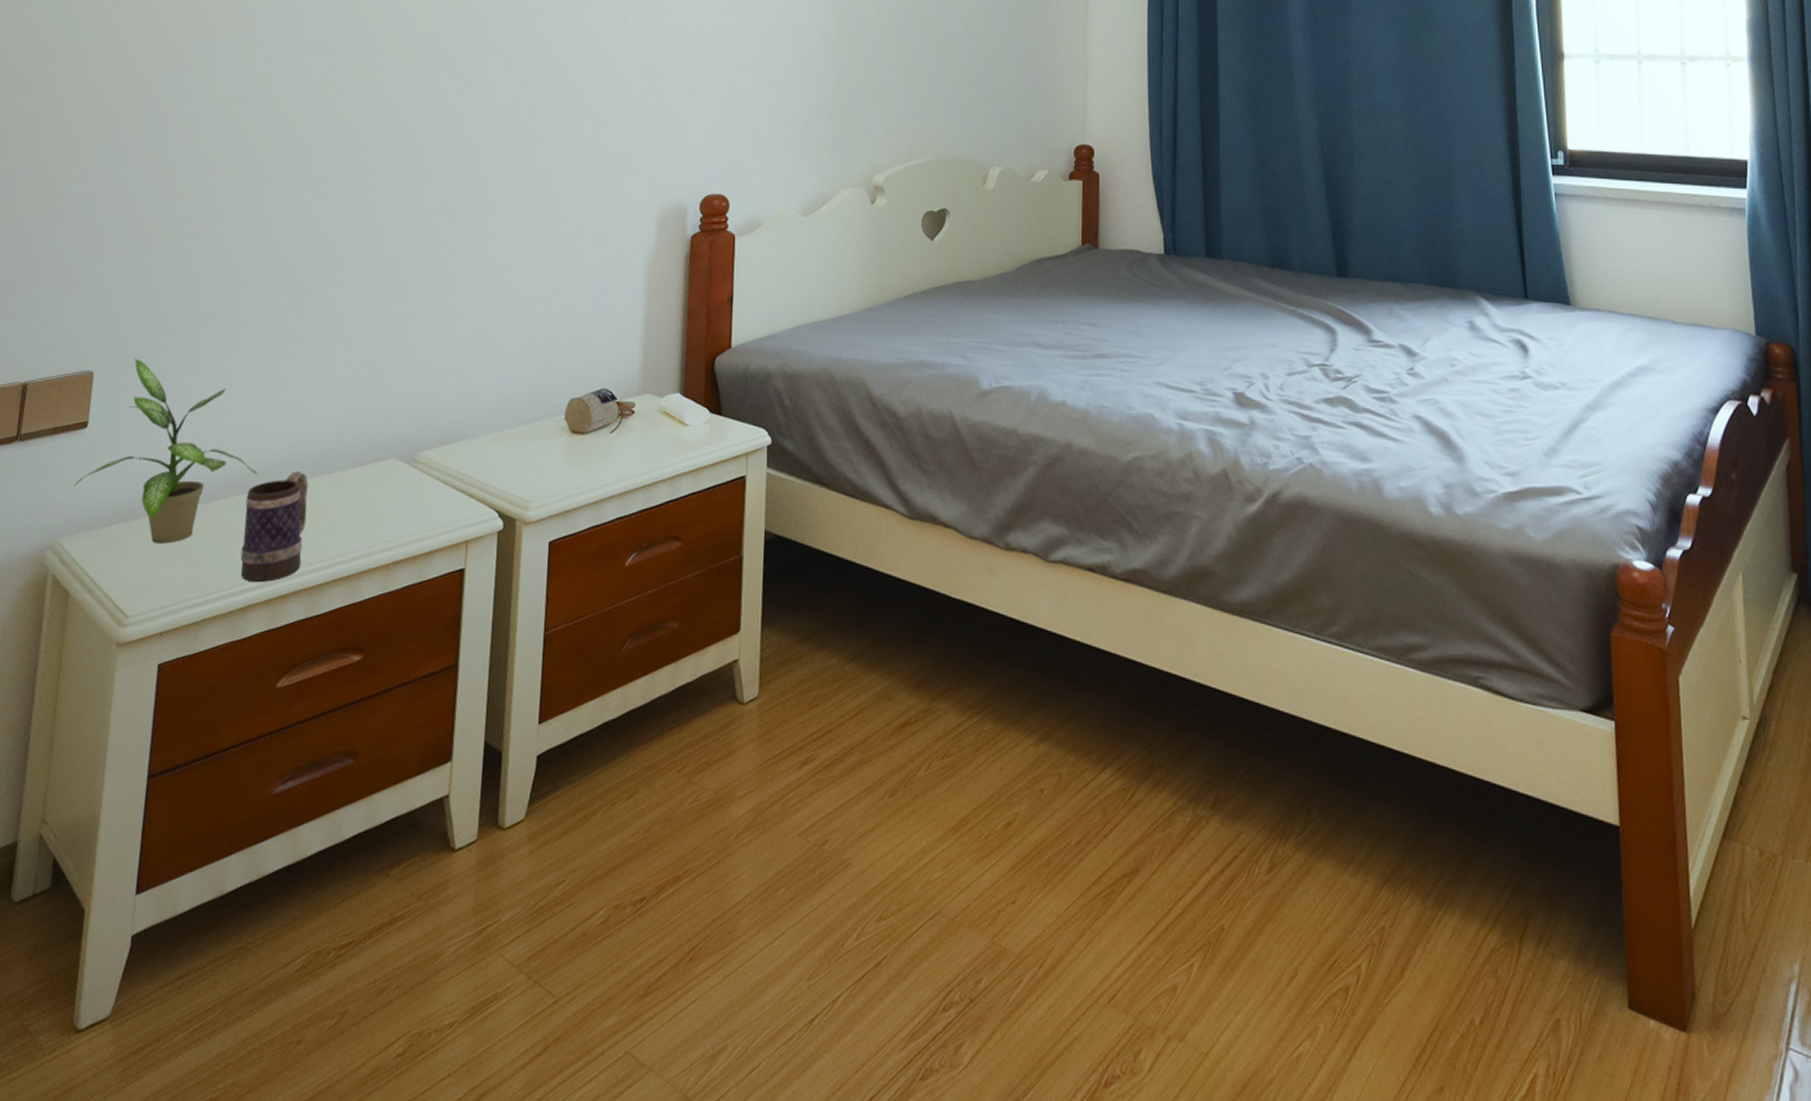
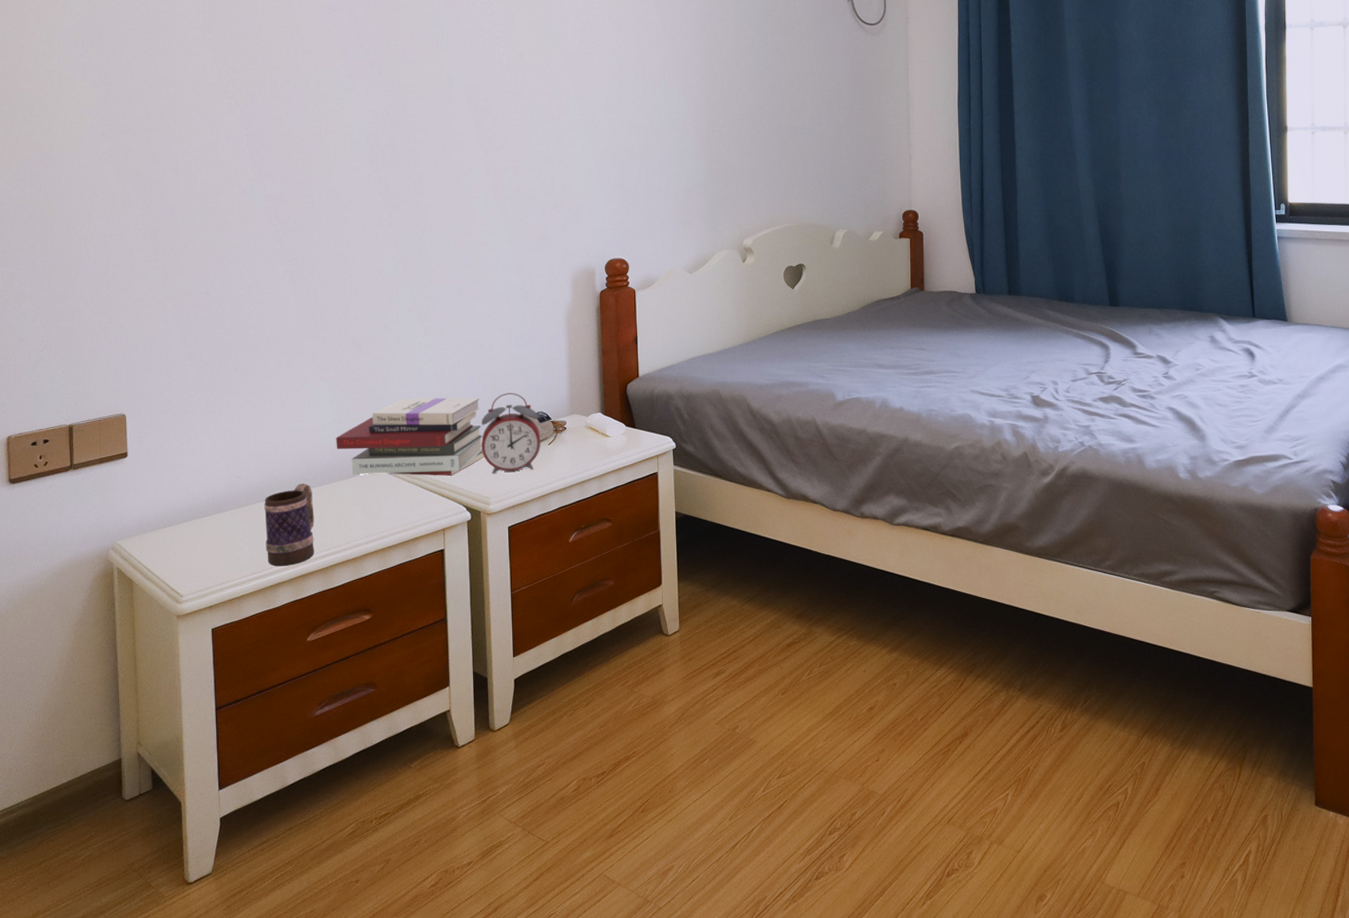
potted plant: present [73,359,259,544] -> none [123,403,272,541]
books: none [345,365,530,469] -> present [336,397,484,476]
alarm clock: none [525,362,601,469] -> present [481,392,541,474]

